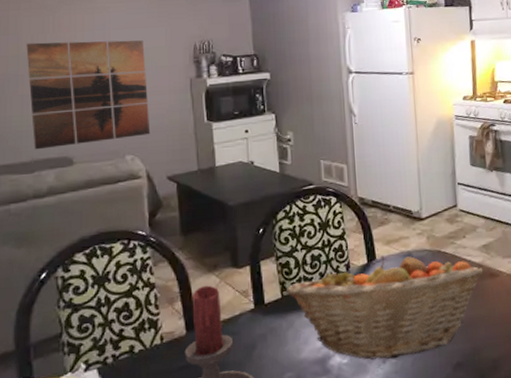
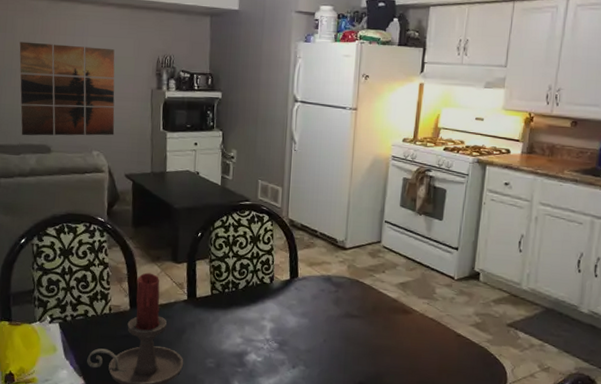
fruit basket: present [285,255,484,360] -> none [215,275,397,367]

